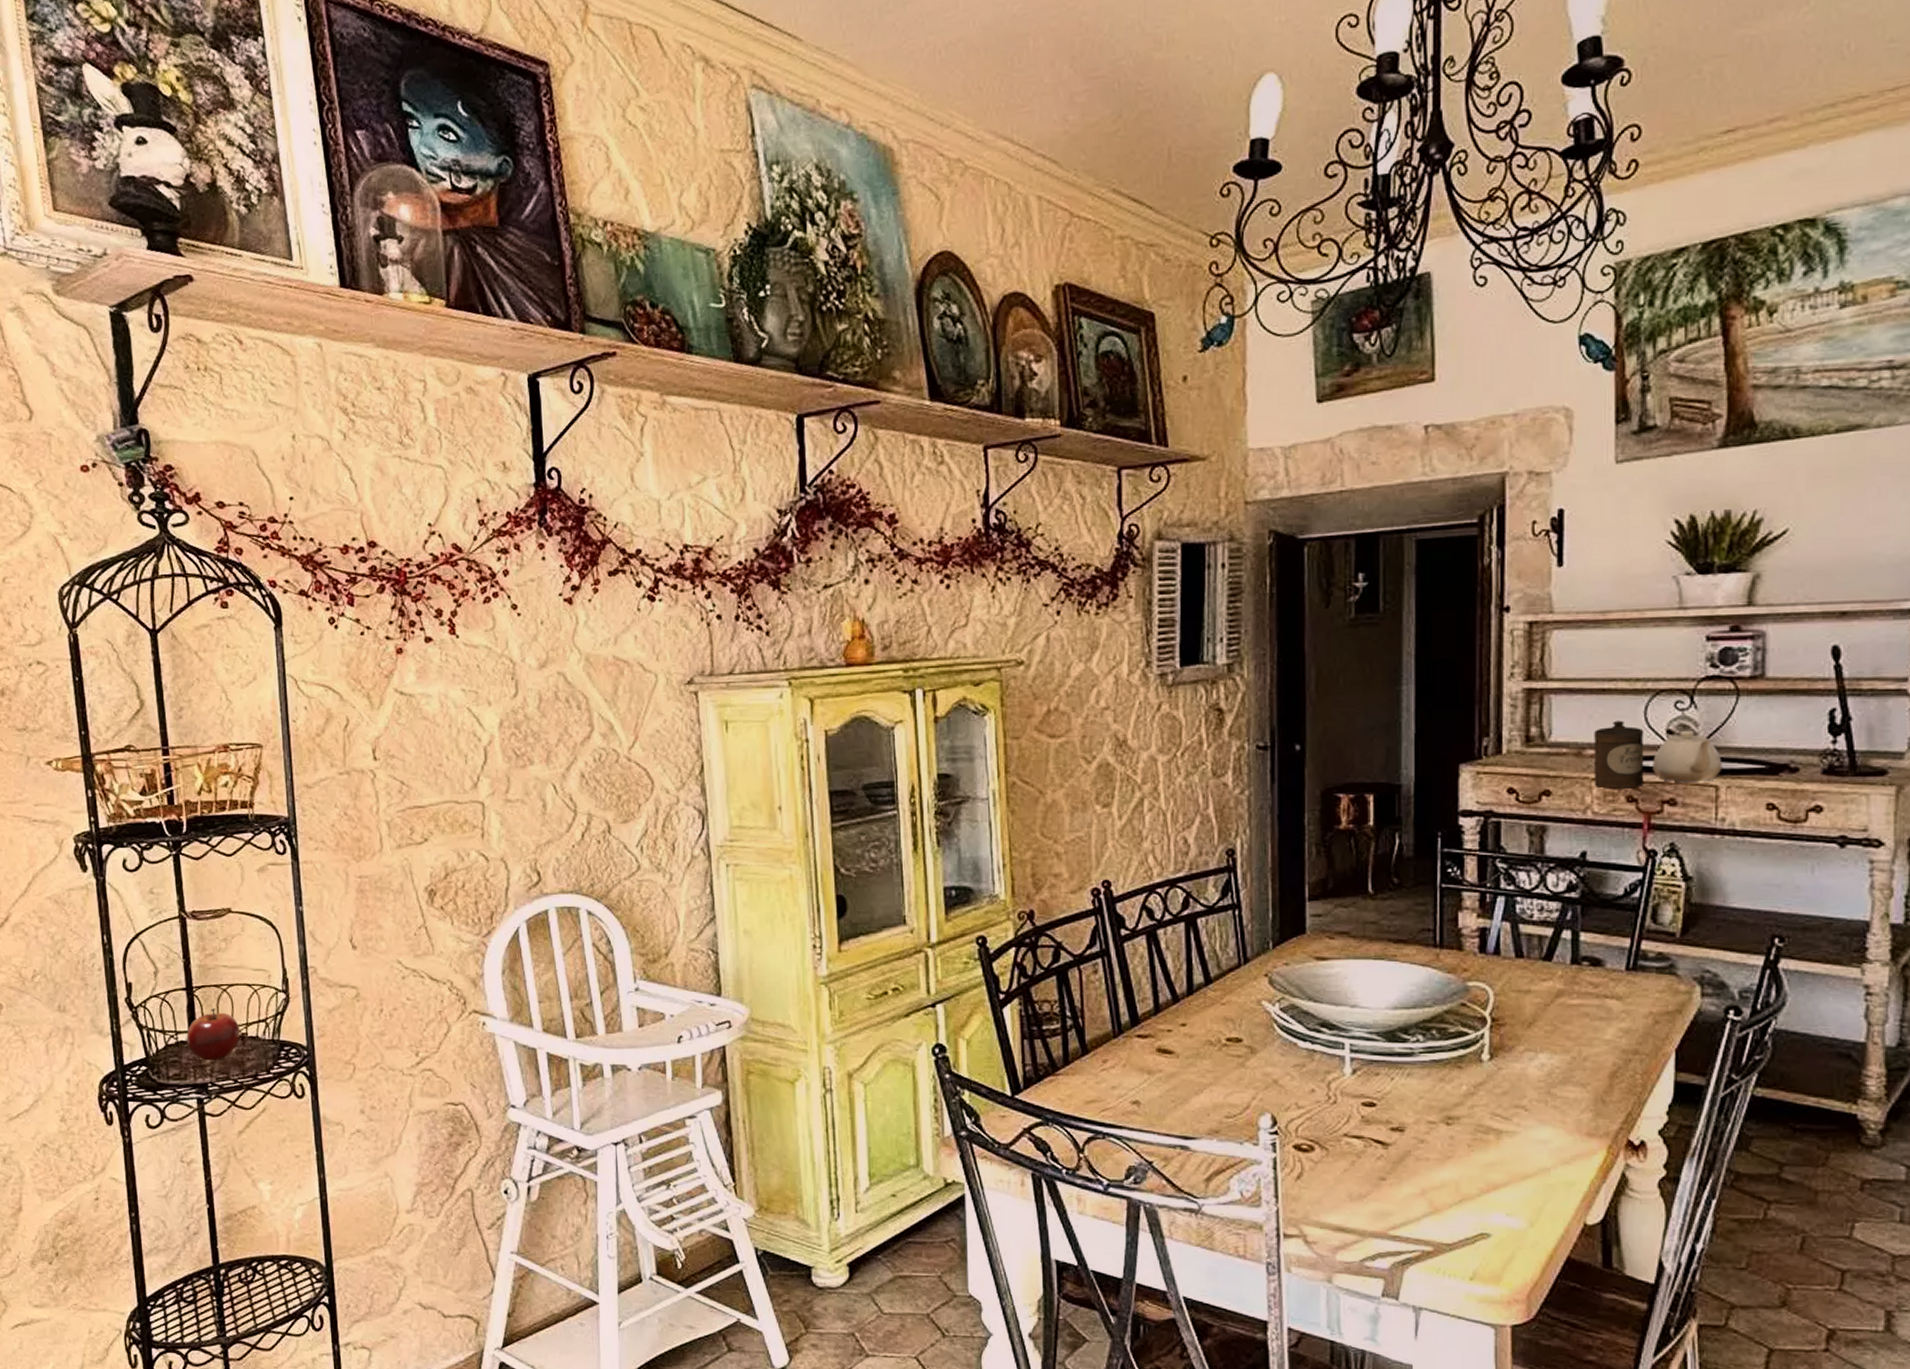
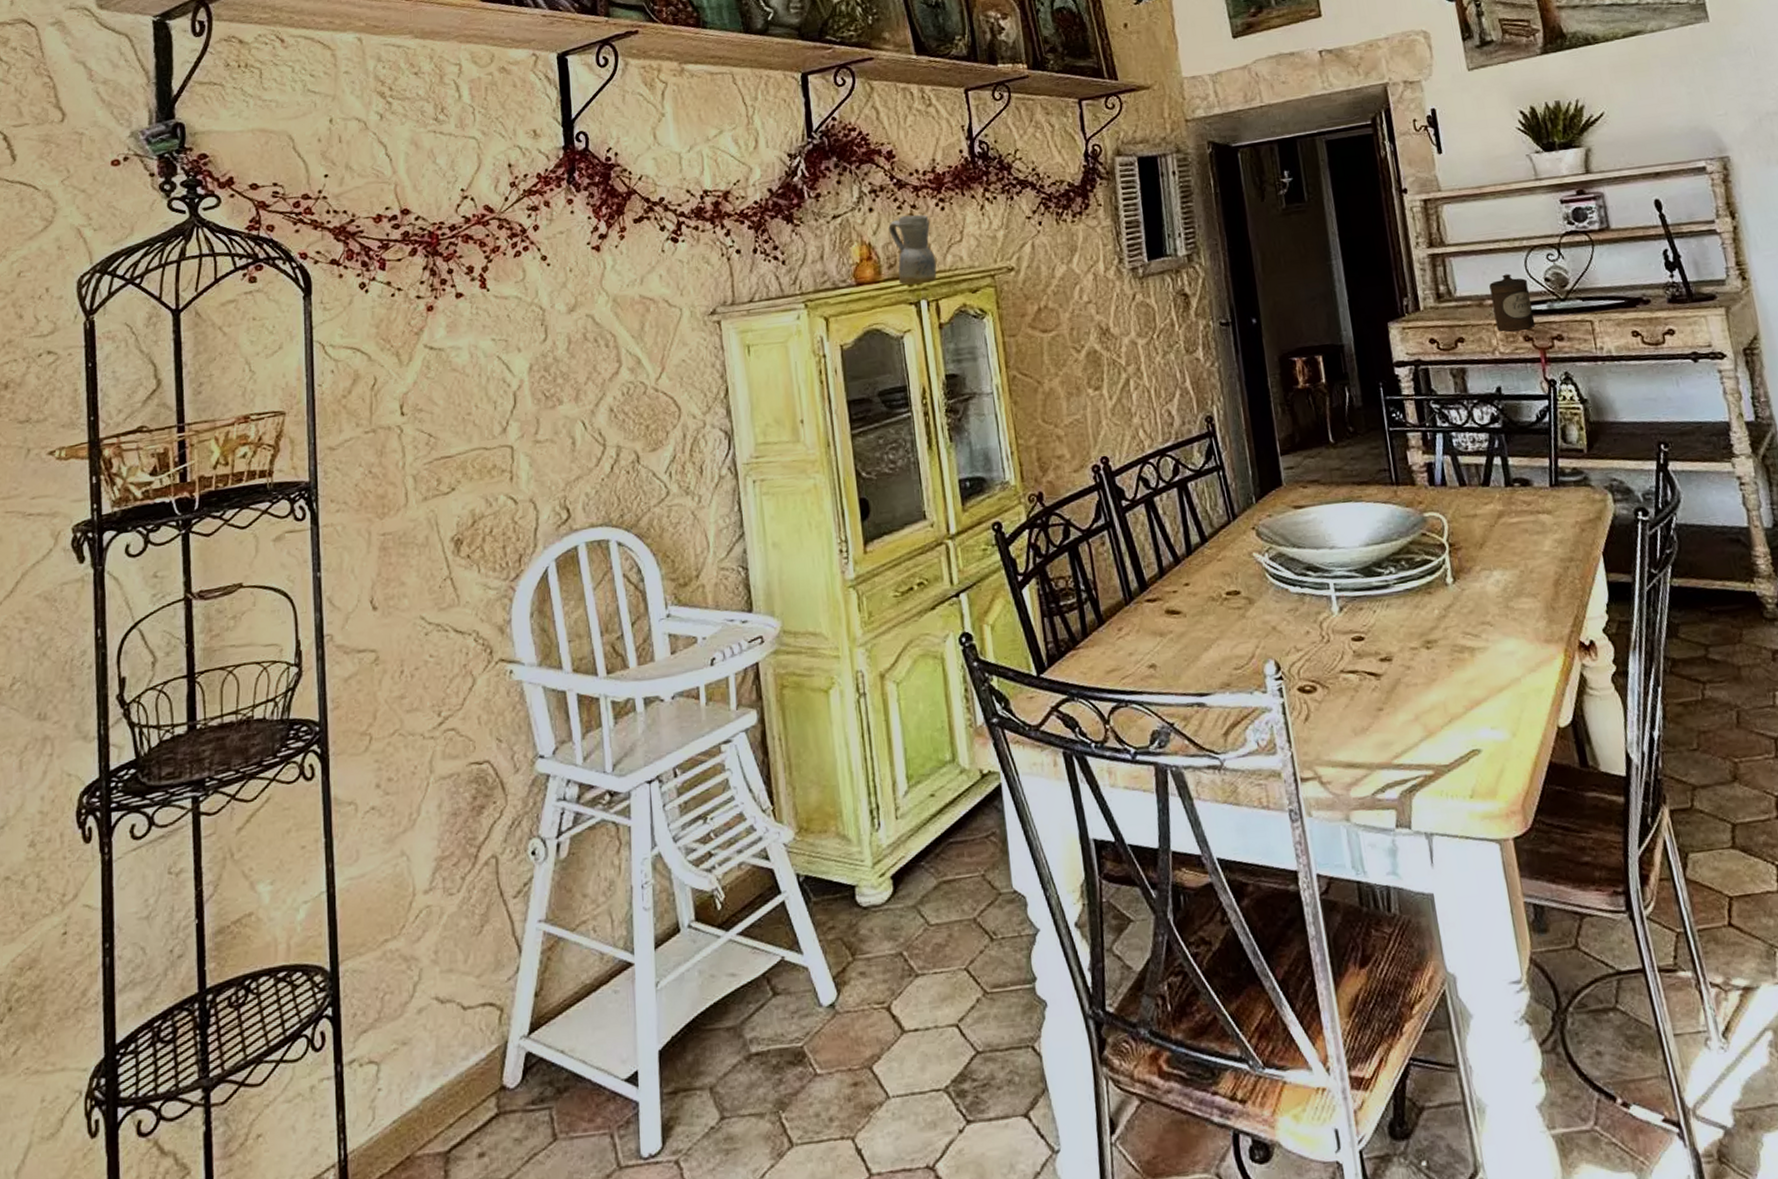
apple: present [186,1008,241,1061] -> none [184,693,246,753]
ceramic pitcher: none [885,591,936,672] -> present [888,214,937,286]
teapot: present [1653,730,1722,783] -> none [1538,276,1593,321]

